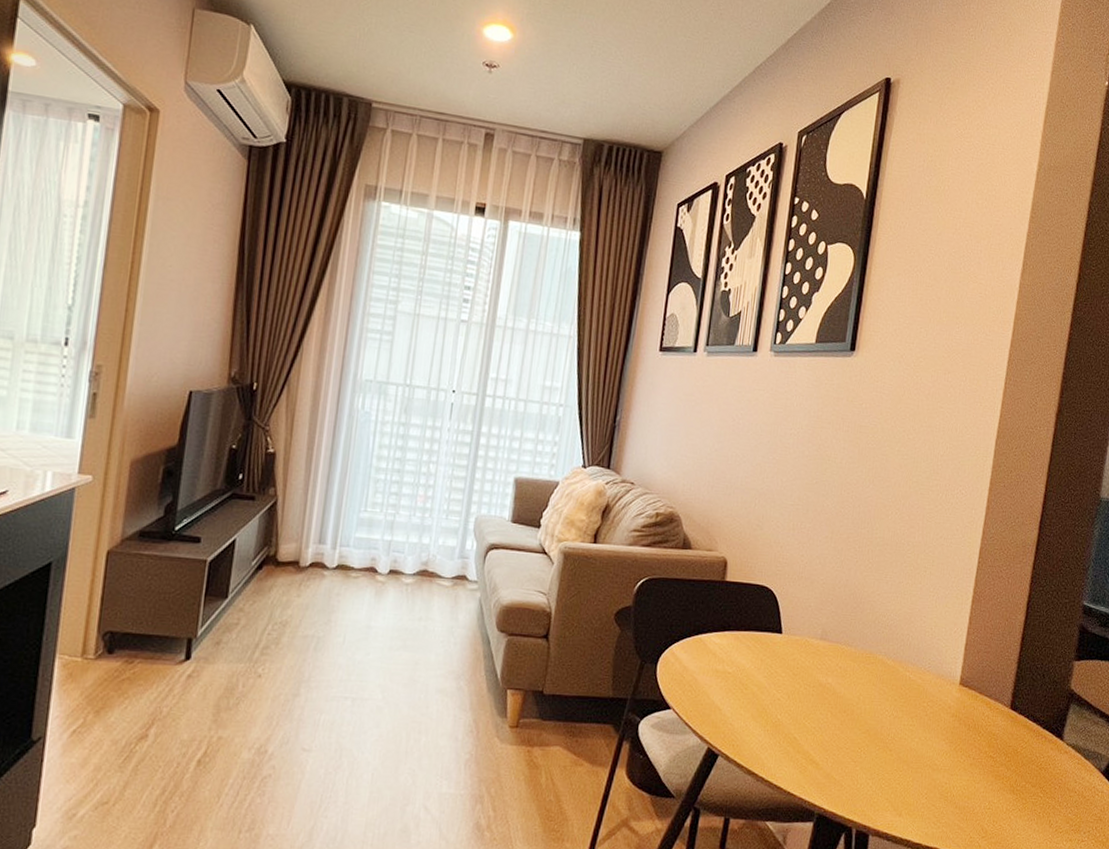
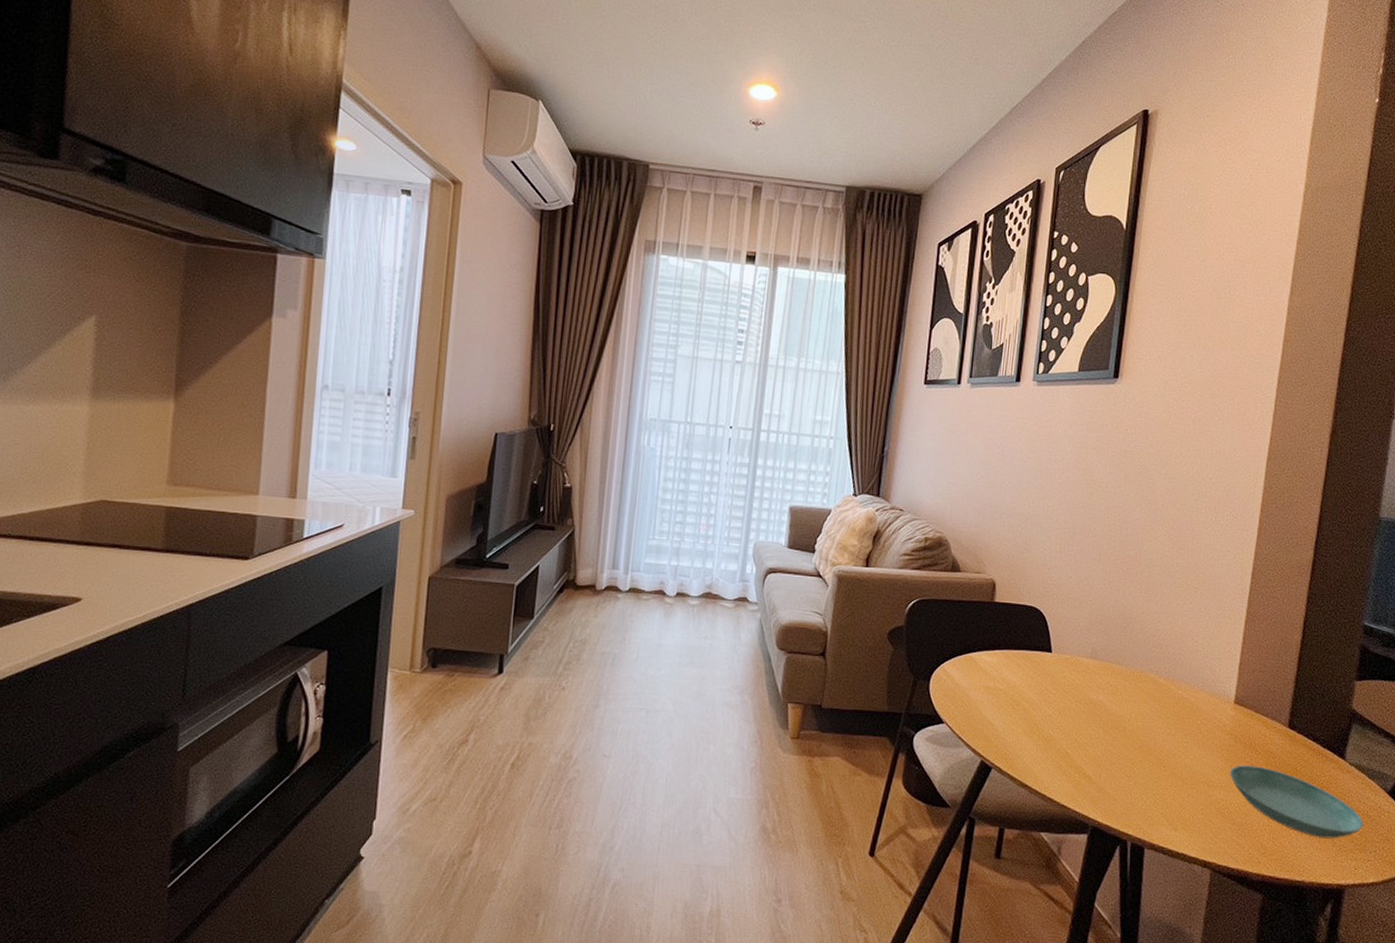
saucer: none [953,747,1079,820] -> present [1229,765,1364,839]

